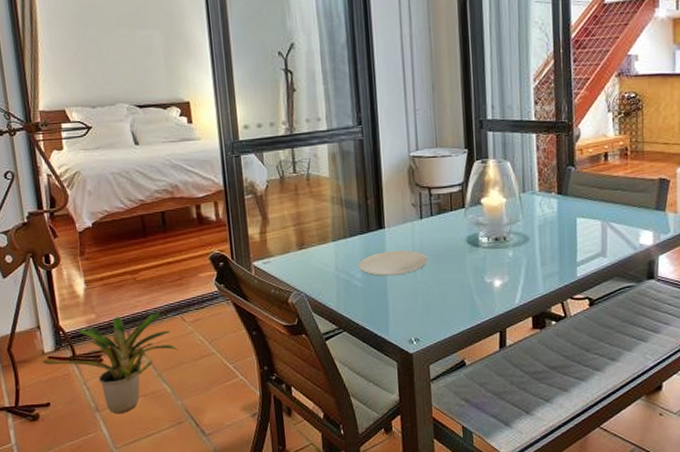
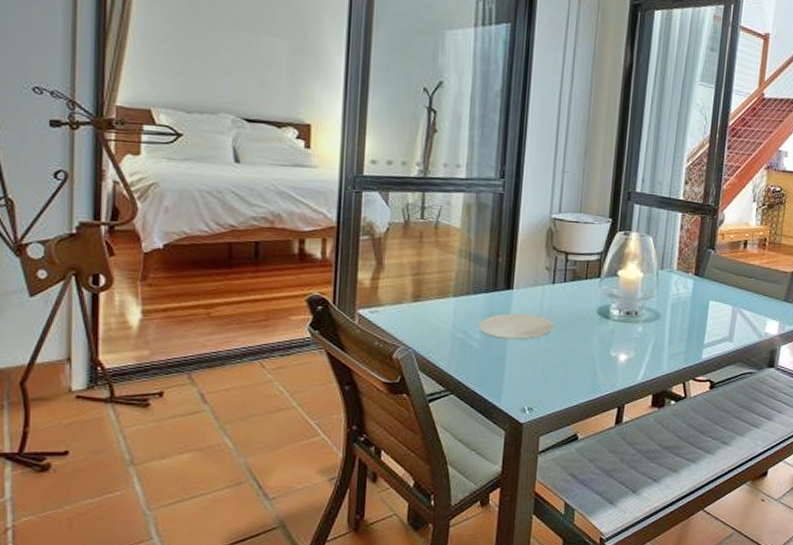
potted plant: present [42,311,179,413] -> none [67,354,251,468]

